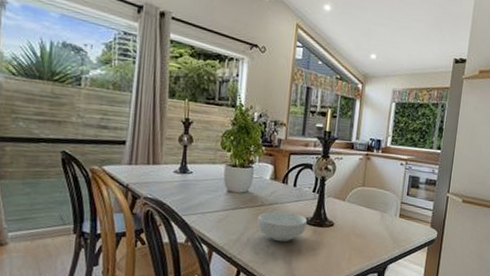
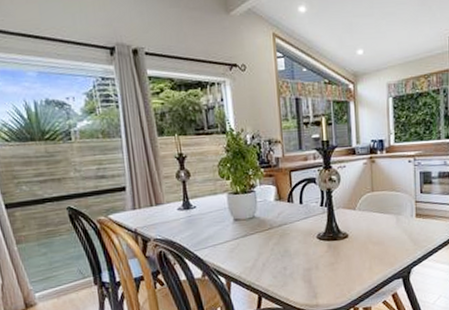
cereal bowl: present [257,211,308,242] -> none [269,230,321,262]

